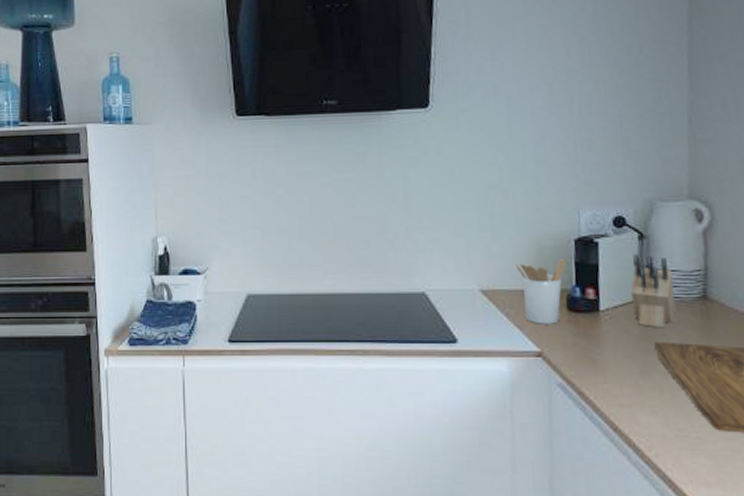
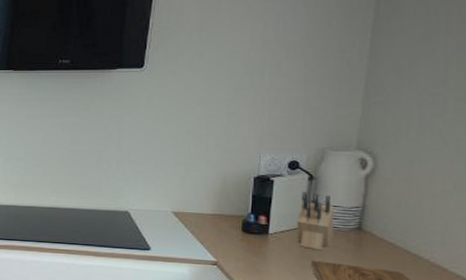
utensil holder: present [516,259,566,324] -> none [203,192,245,242]

